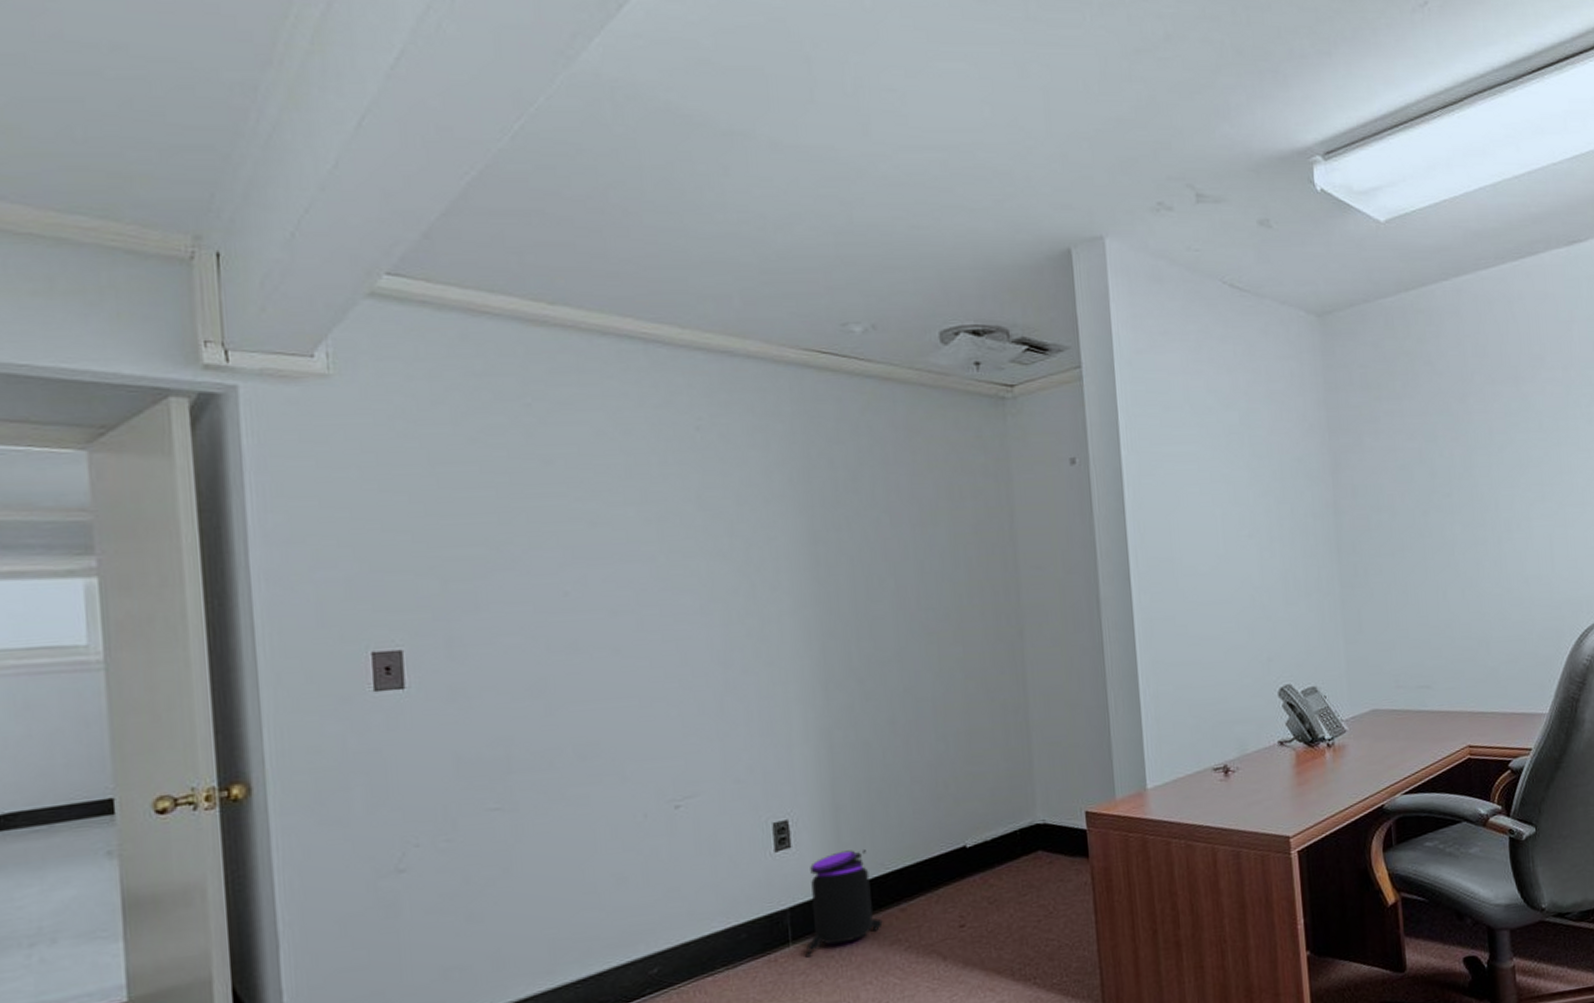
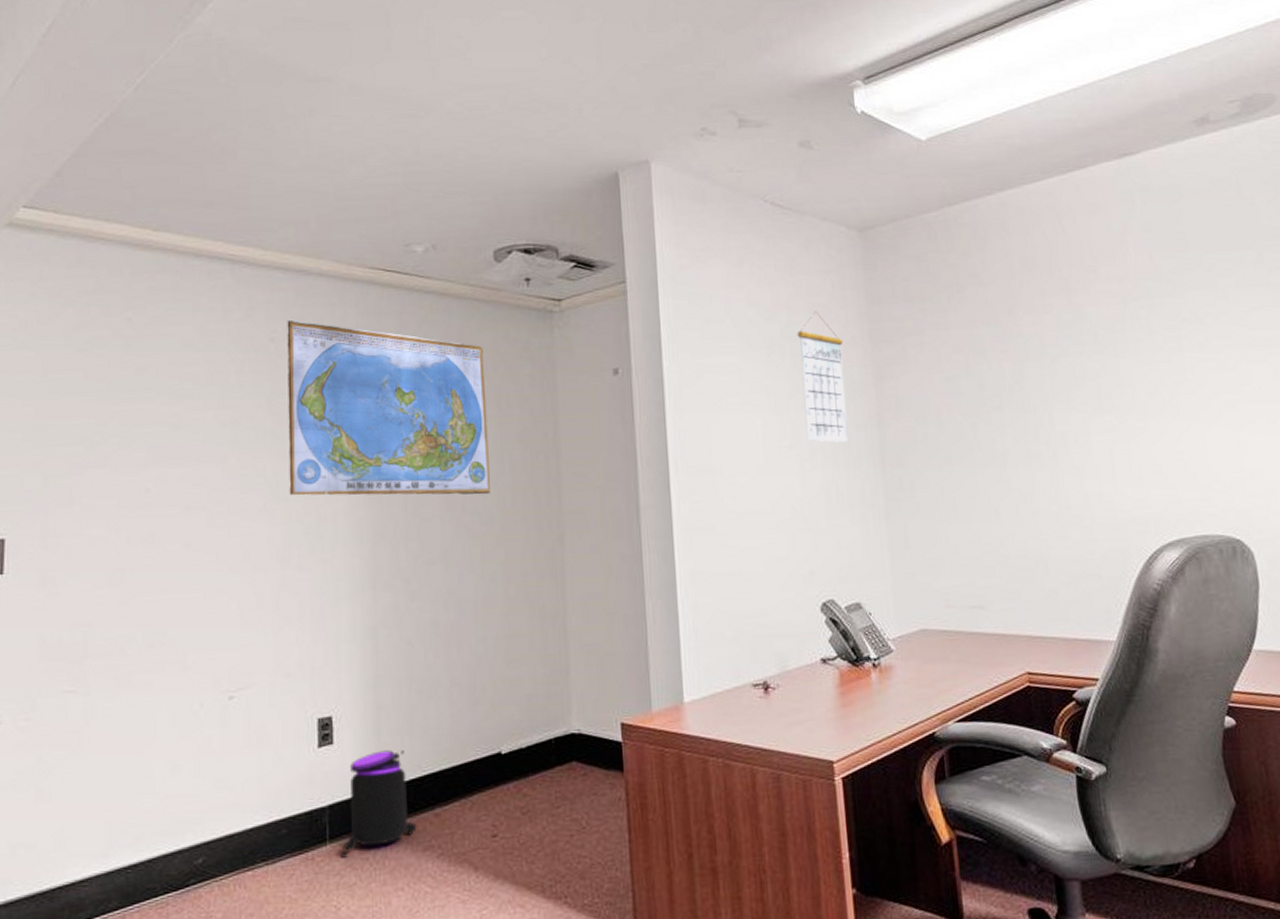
world map: none [713,406,945,596] -> present [287,320,490,496]
calendar: none [1256,398,1306,531] -> present [797,311,849,442]

